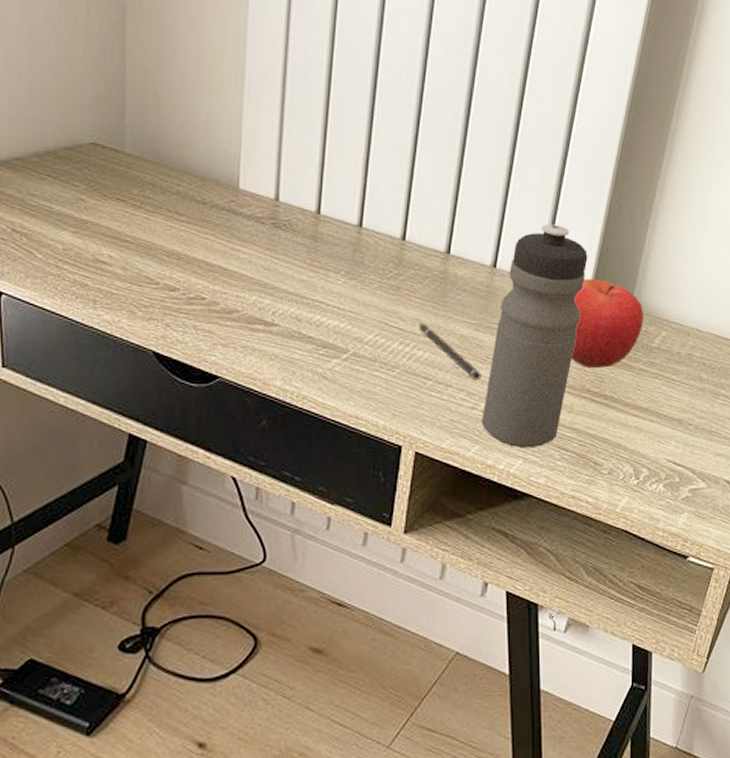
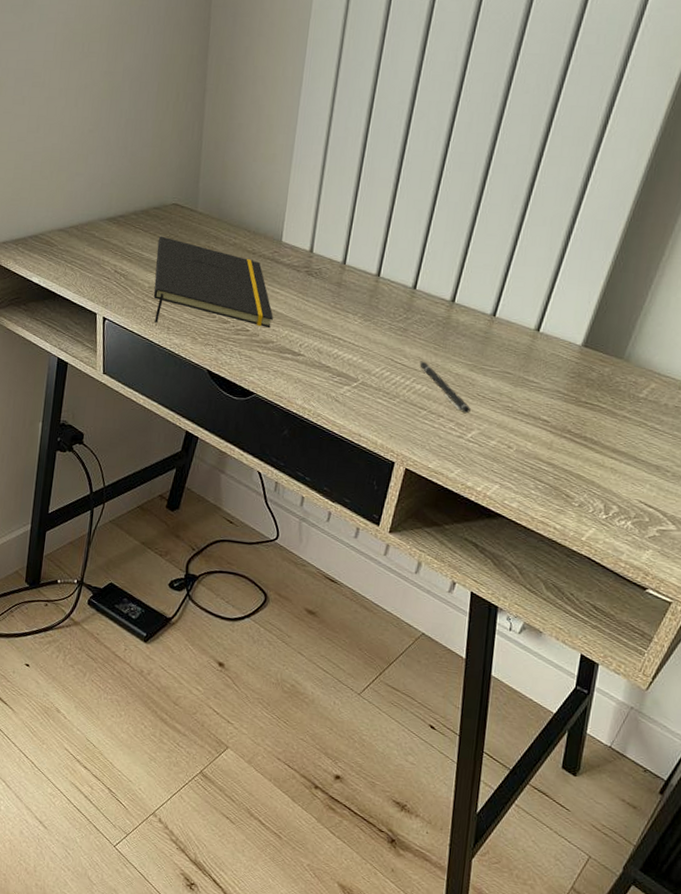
notepad: none [70,183,236,295] -> present [154,236,273,329]
water bottle: present [481,224,588,449] -> none [466,278,586,477]
fruit: present [570,279,644,368] -> none [556,330,635,413]

